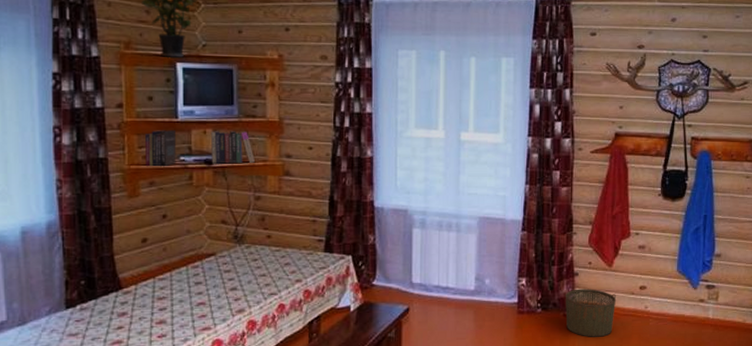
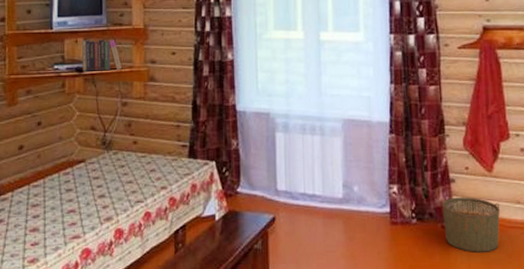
books: present [144,130,177,167] -> none [23,41,51,76]

